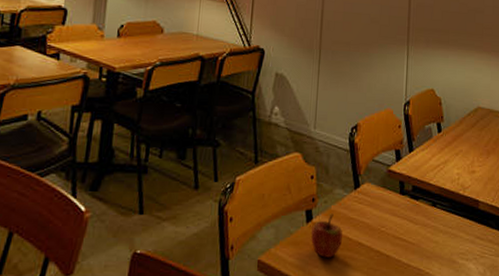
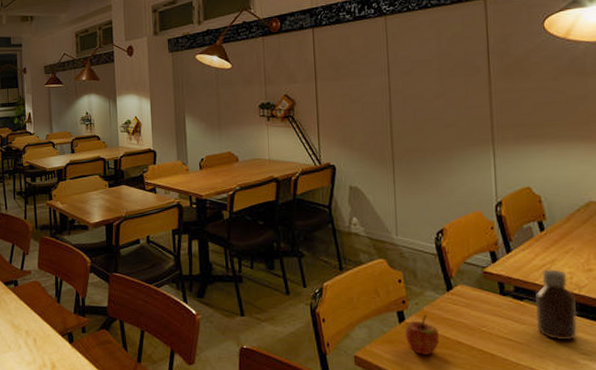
bottle: none [428,170,461,240] -> present [536,269,578,340]

